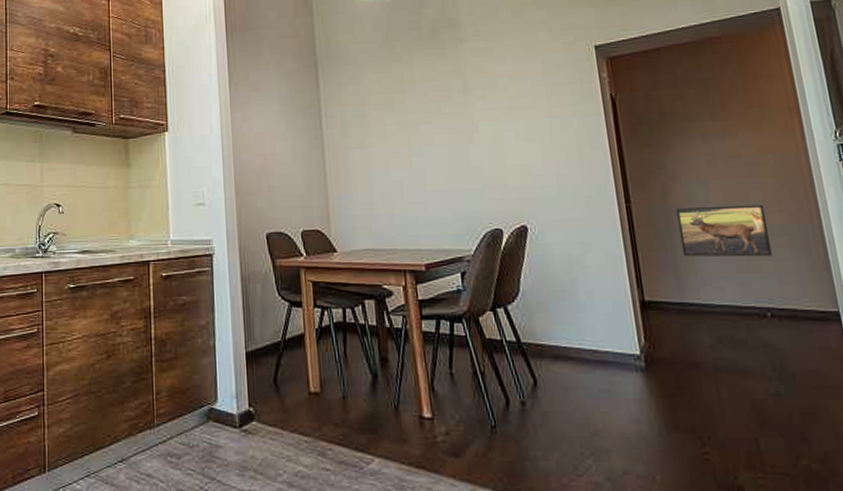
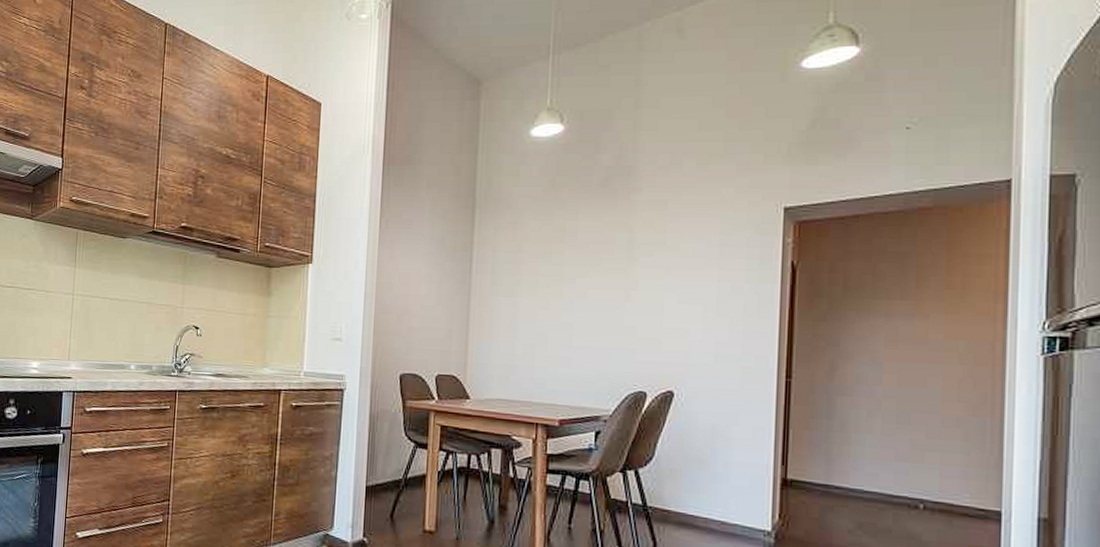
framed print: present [675,204,773,257] -> none [838,388,942,448]

